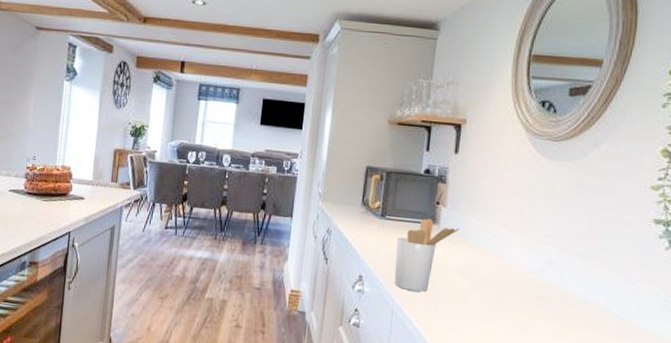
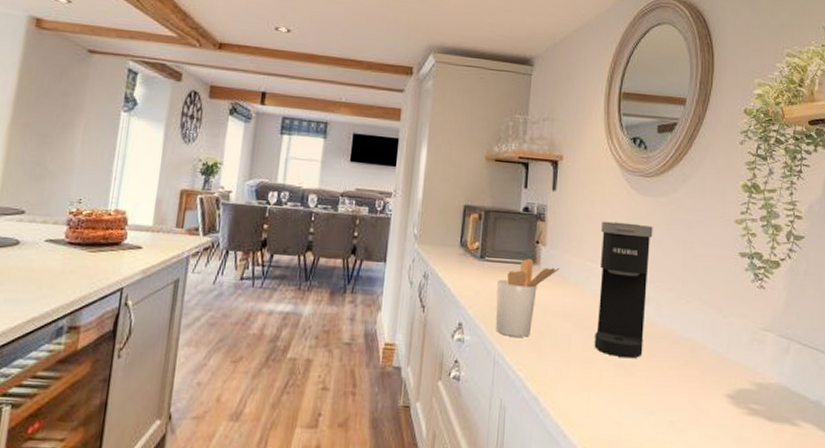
coffee maker: none [492,184,559,318] -> present [594,221,653,359]

